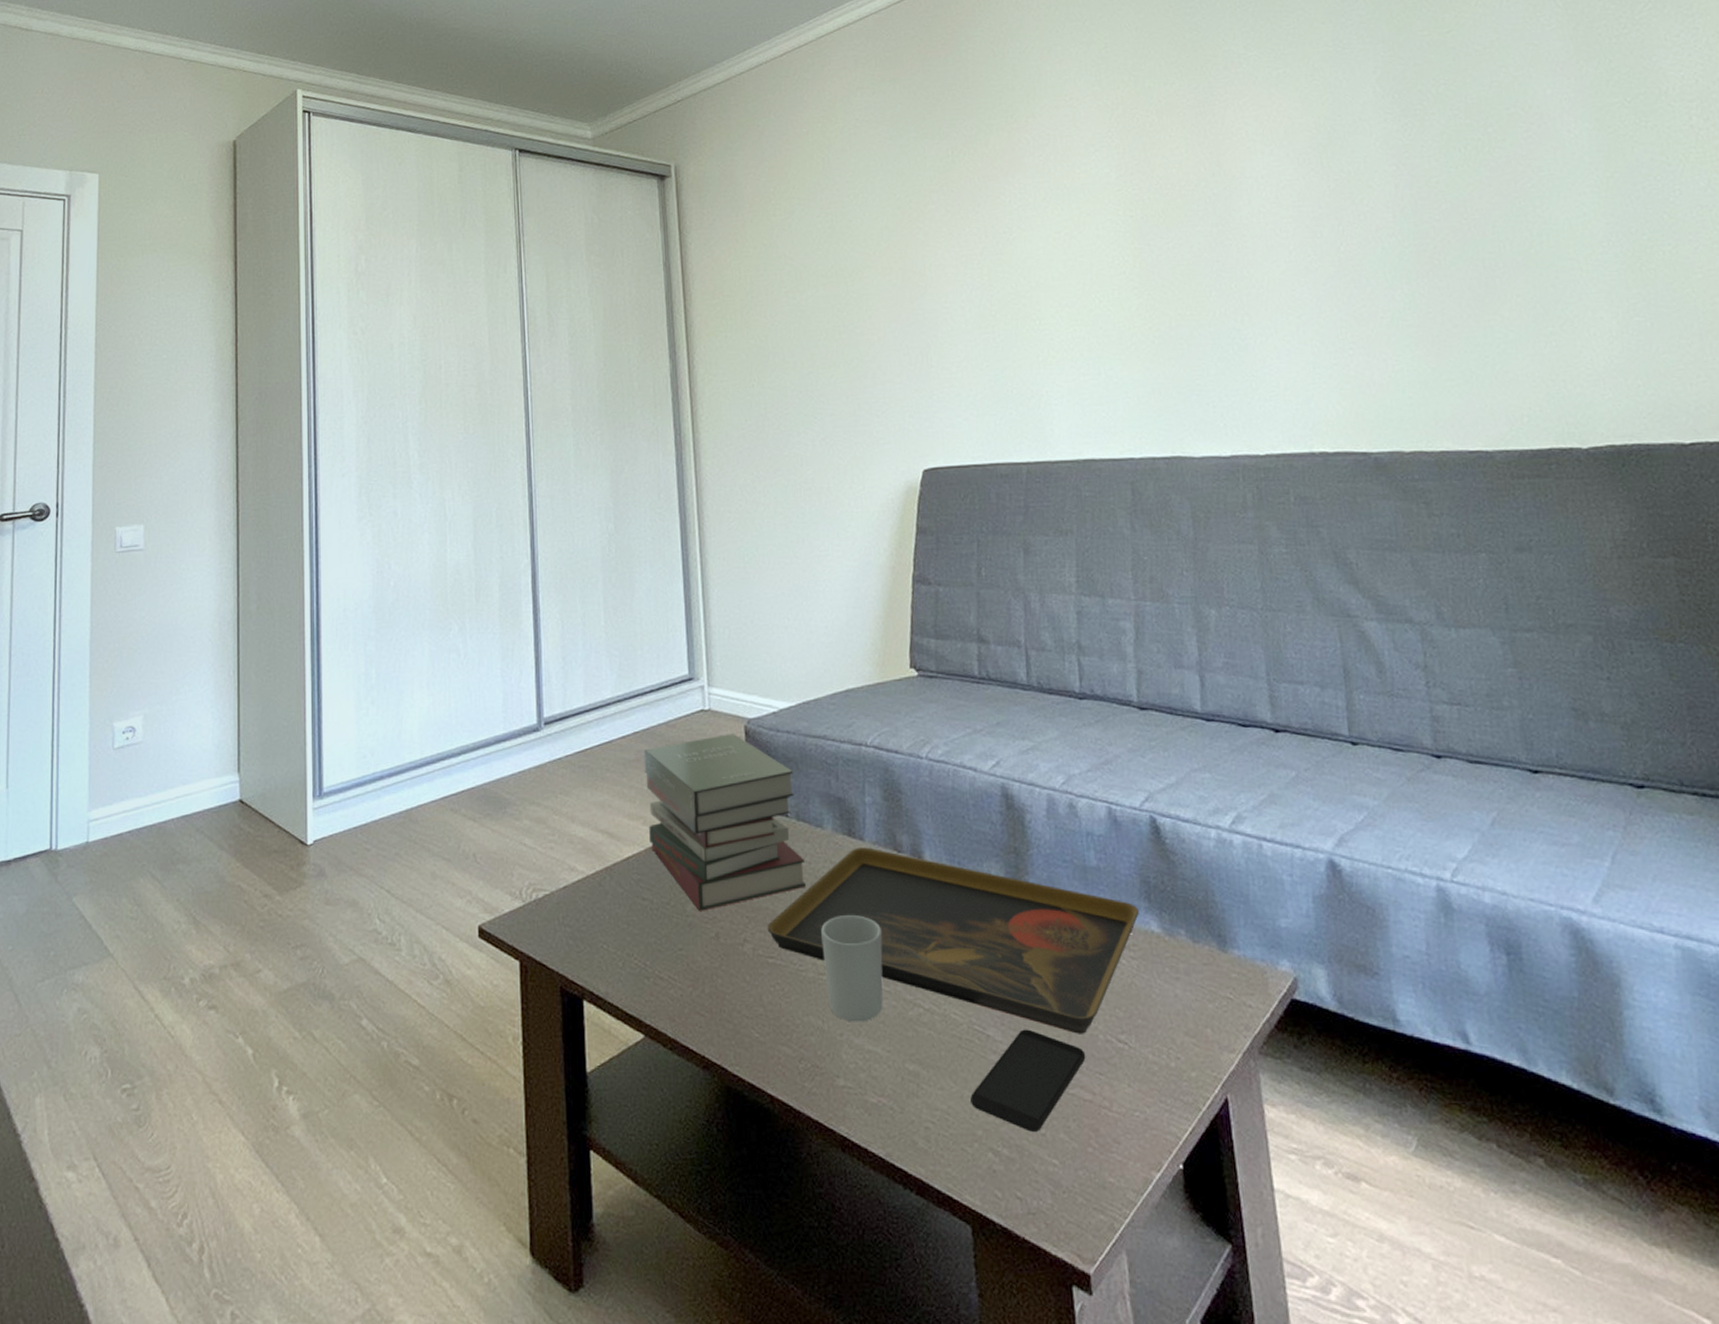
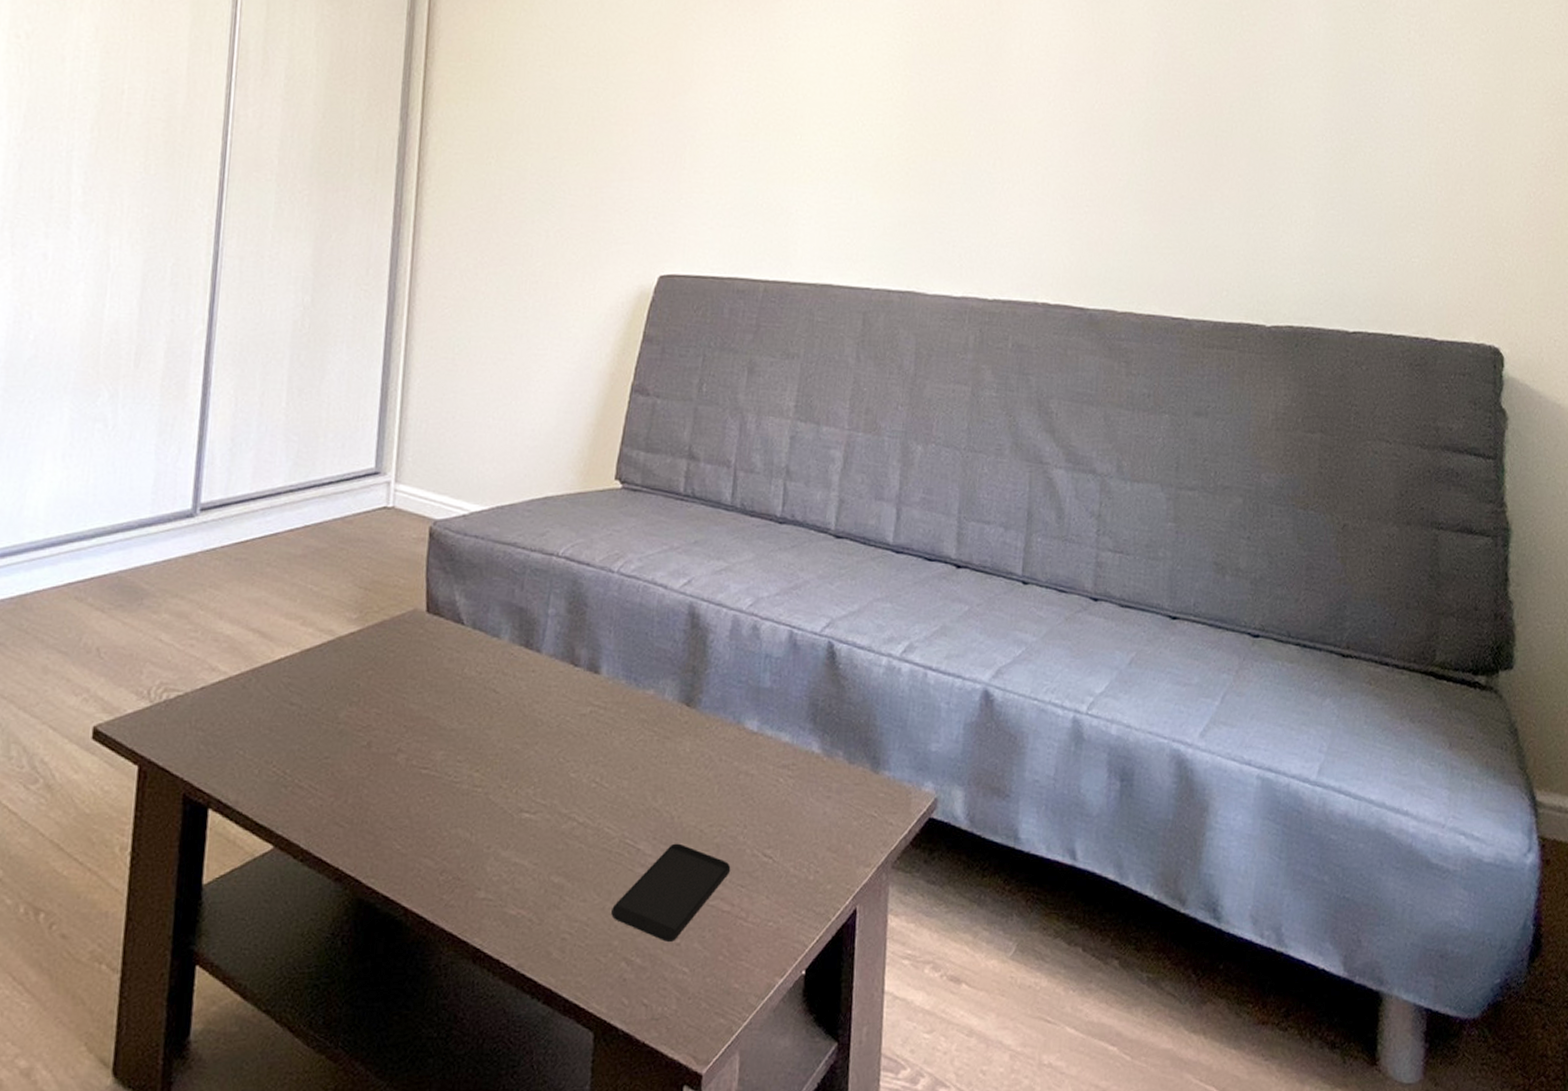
books: present [643,732,807,911] -> none [307,533,476,719]
decorative tray: present [767,847,1139,1034] -> none [425,659,803,849]
mug: present [821,914,883,1022] -> none [479,726,546,835]

